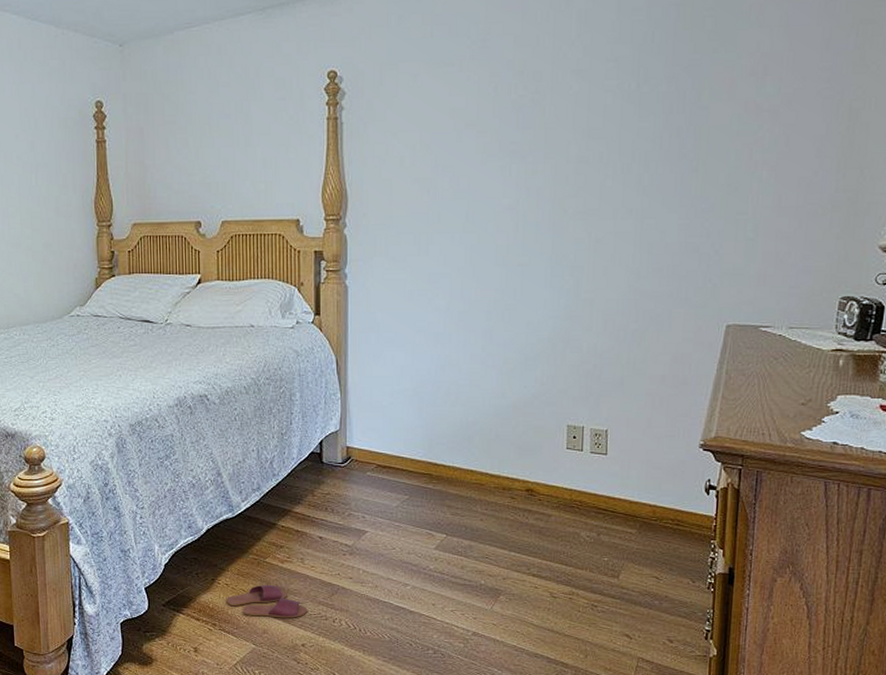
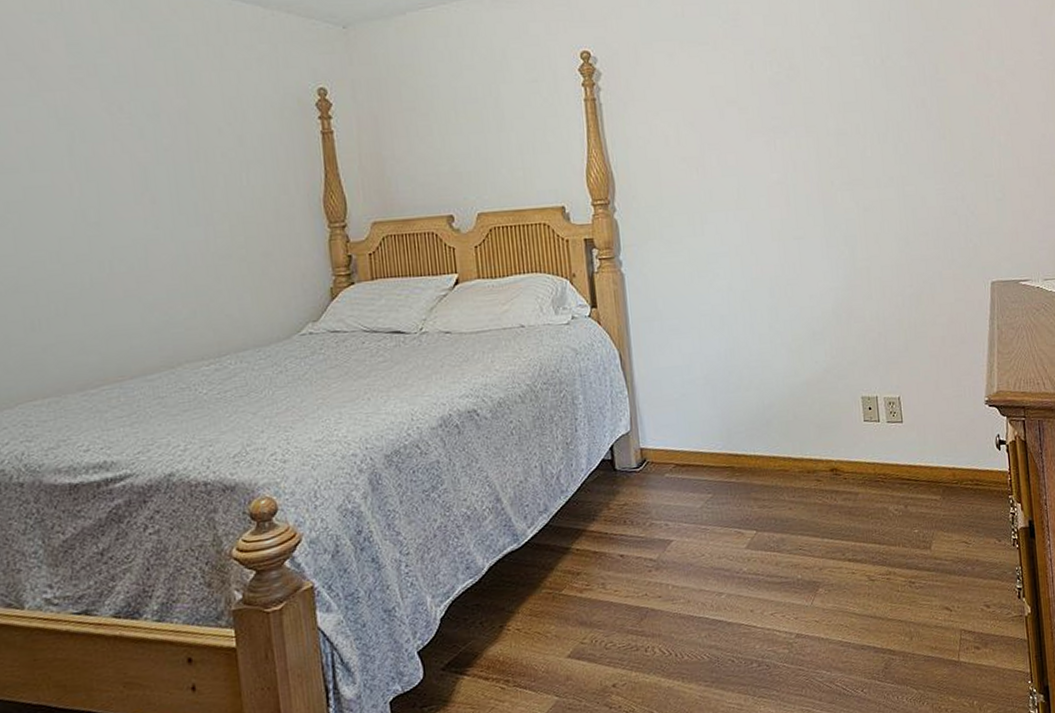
slippers: present [225,584,308,618] -> none [518,620,615,663]

